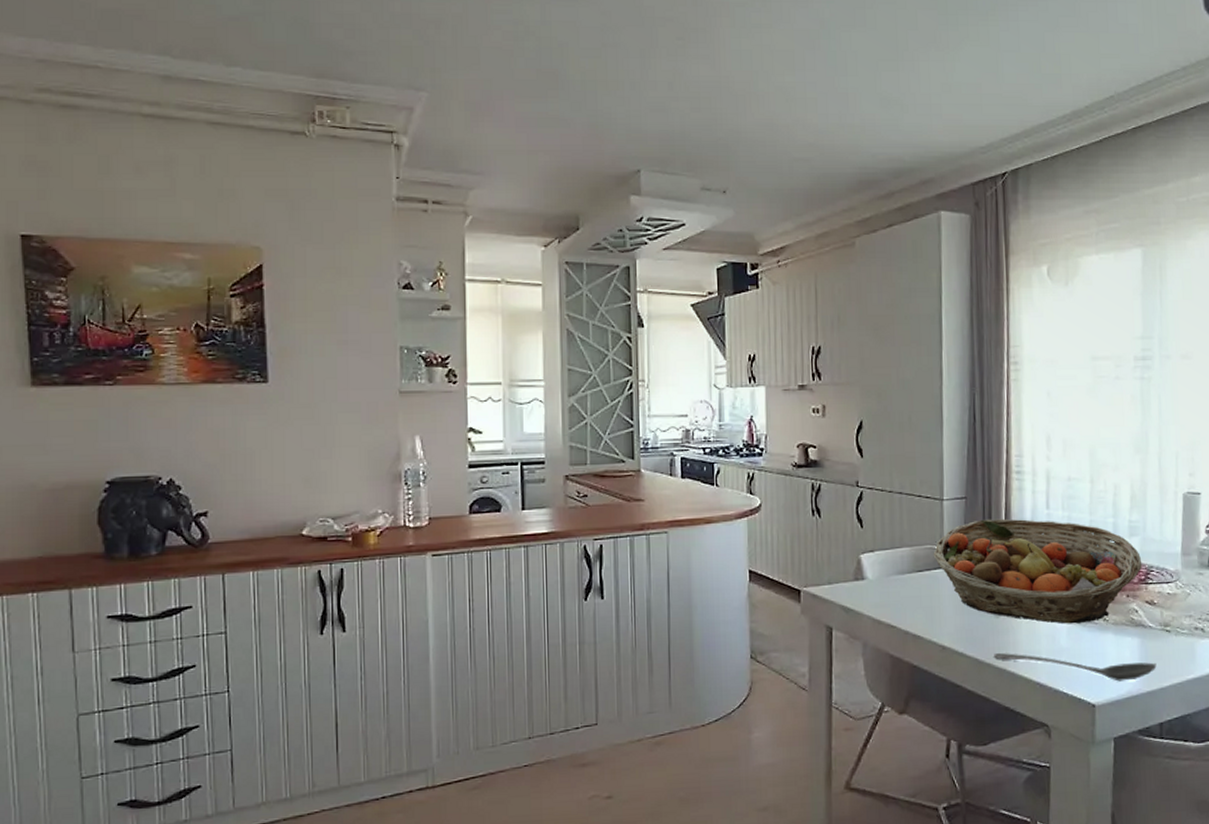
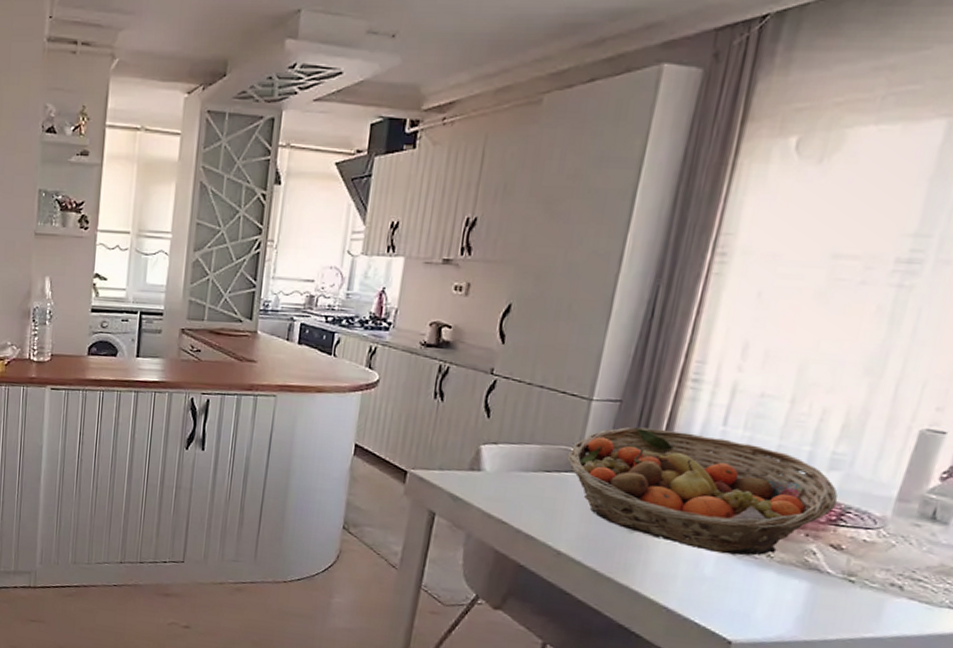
stirrer: present [994,653,1157,681] -> none [617,569,826,625]

